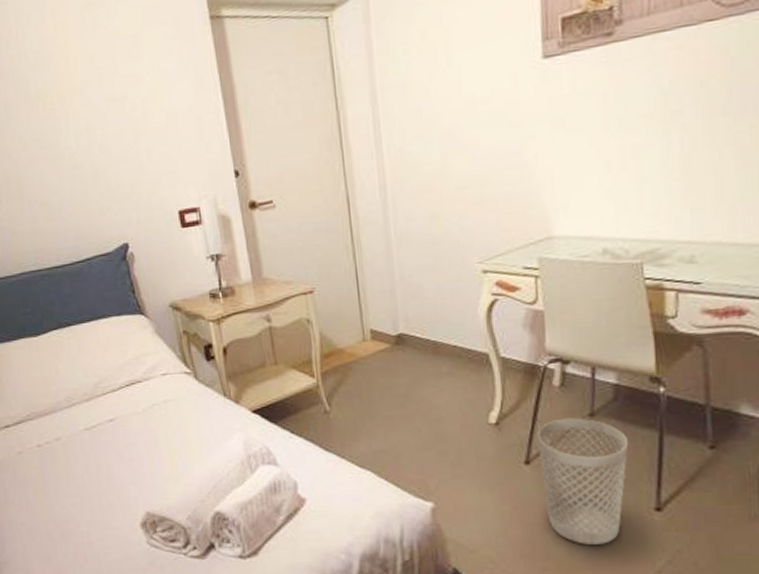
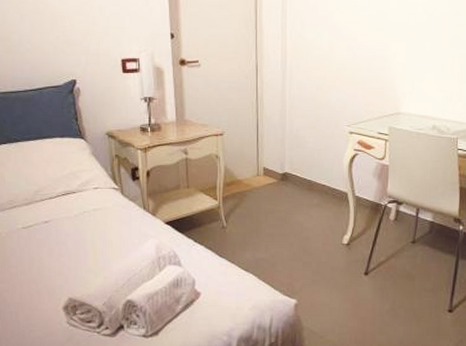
wastebasket: present [537,417,629,545] -> none [375,243,436,334]

